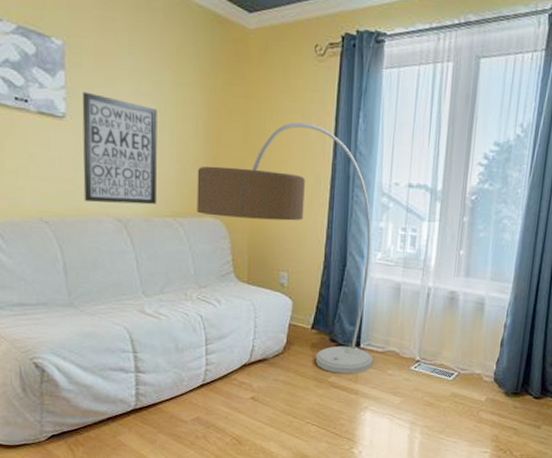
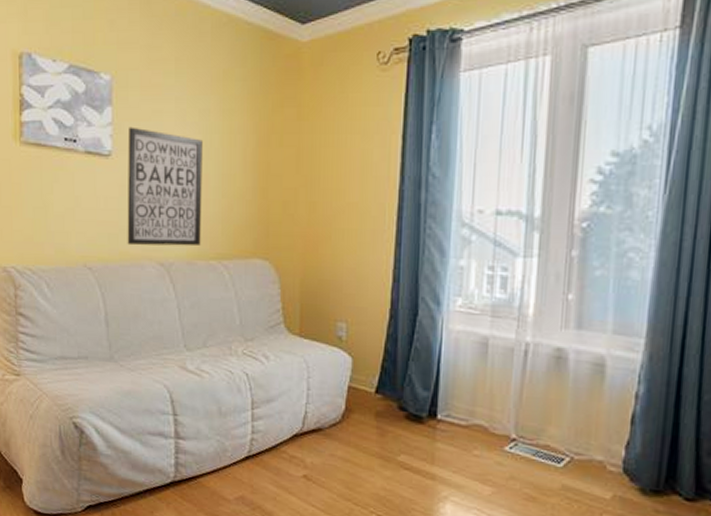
floor lamp: present [197,122,373,374] -> none [243,143,454,453]

